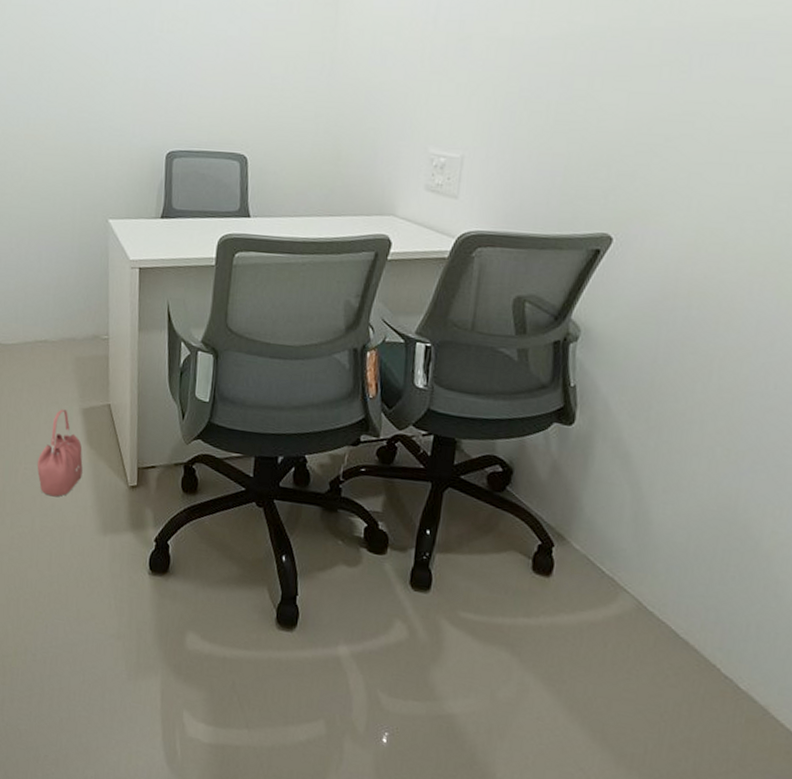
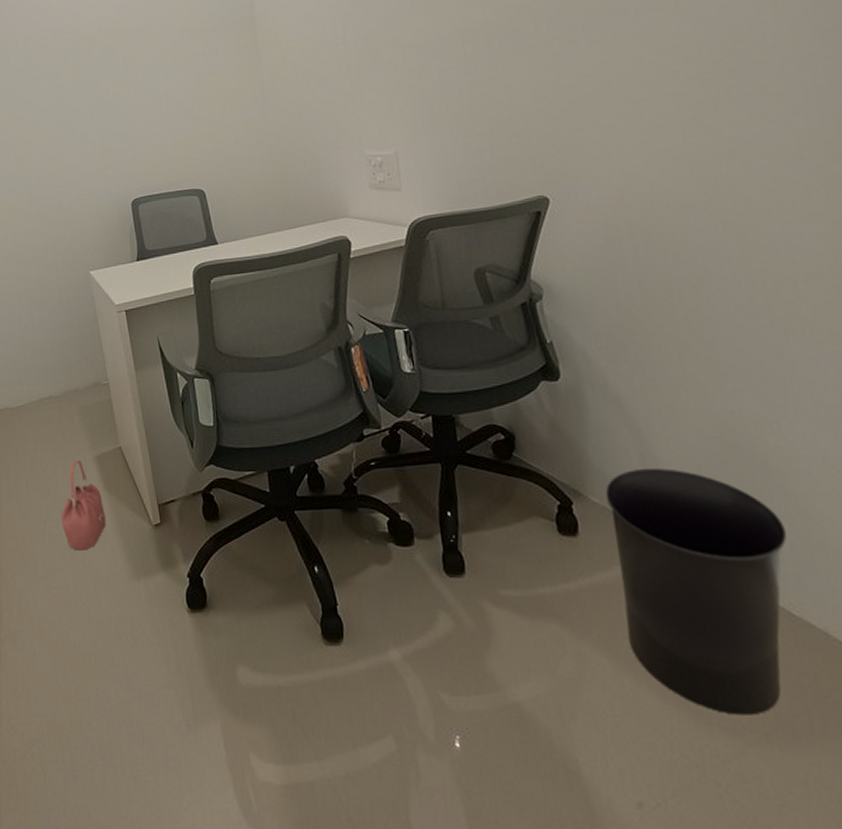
waste bin: none [573,525,757,768] -> present [605,467,787,715]

